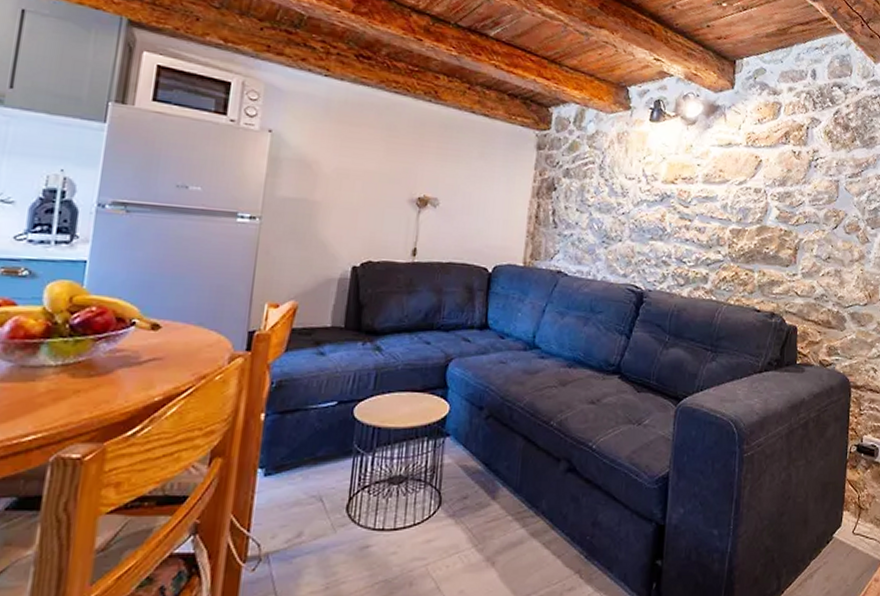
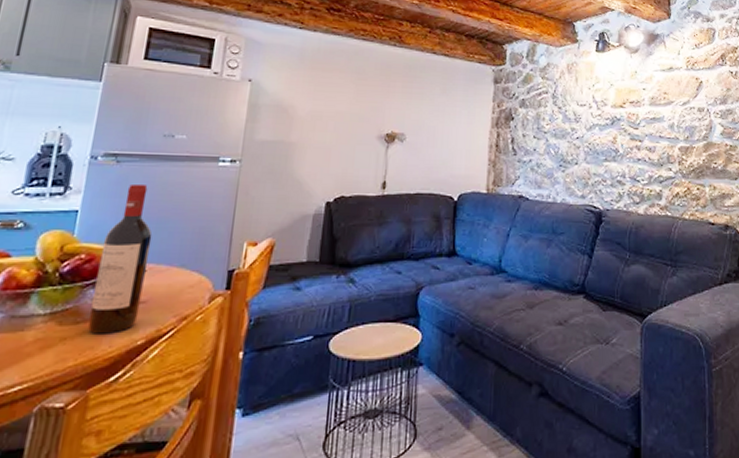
wine bottle: none [102,236,167,389] -> present [88,183,153,334]

